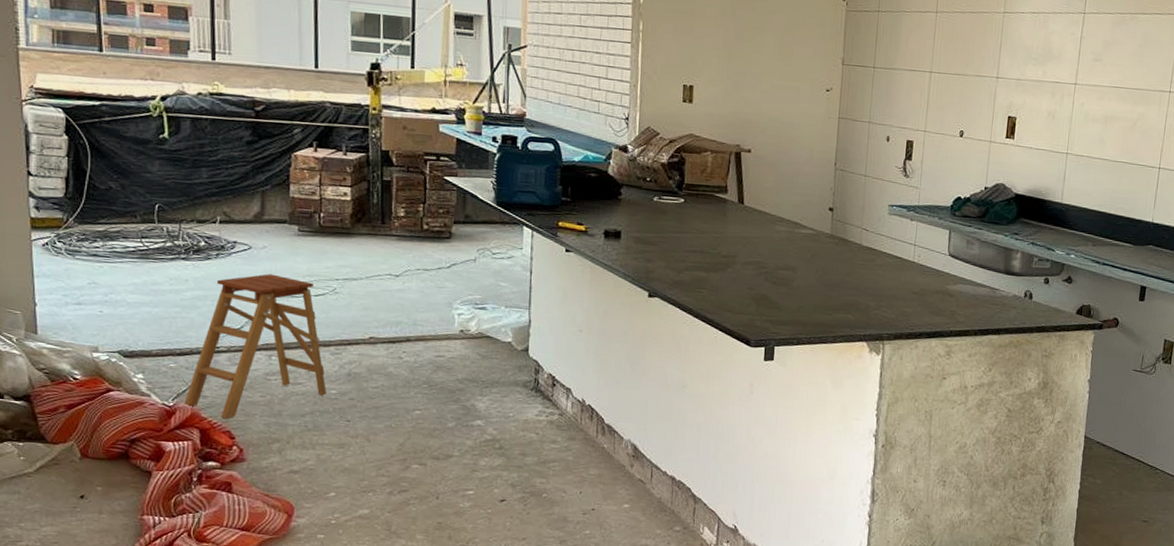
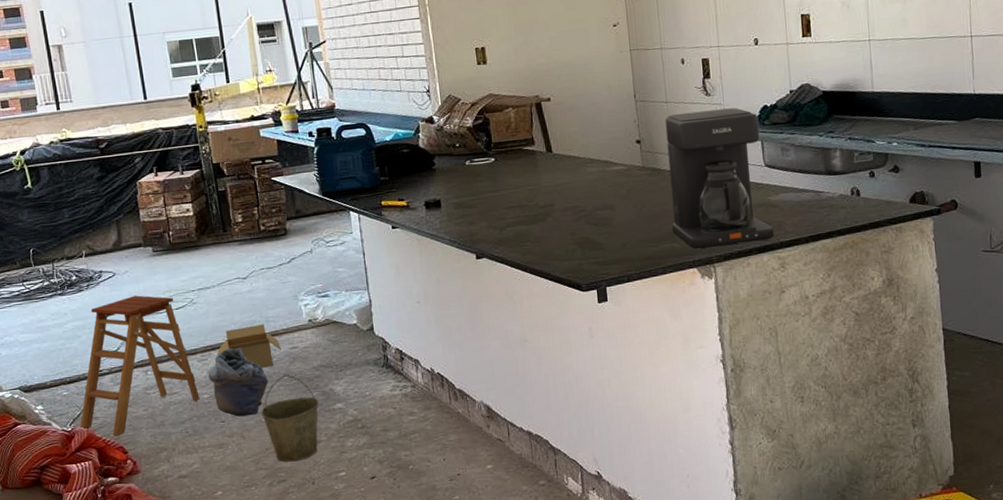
plastic bag: none [339,346,406,419] -> present [208,348,268,417]
cardboard box: none [353,326,425,372] -> present [217,323,281,369]
bucket: none [392,381,457,473] -> present [261,374,319,462]
coffee maker: none [849,188,951,326] -> present [665,108,775,248]

